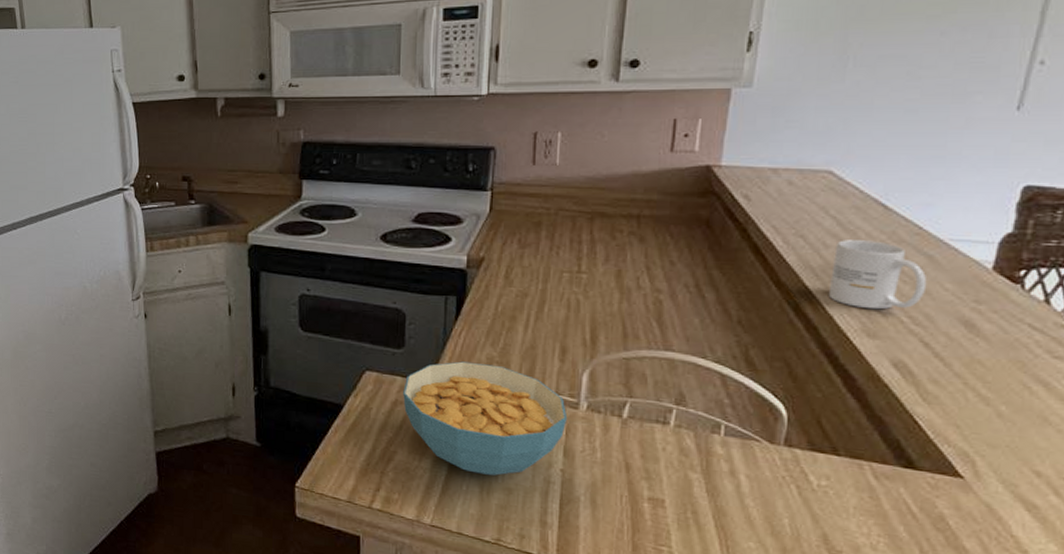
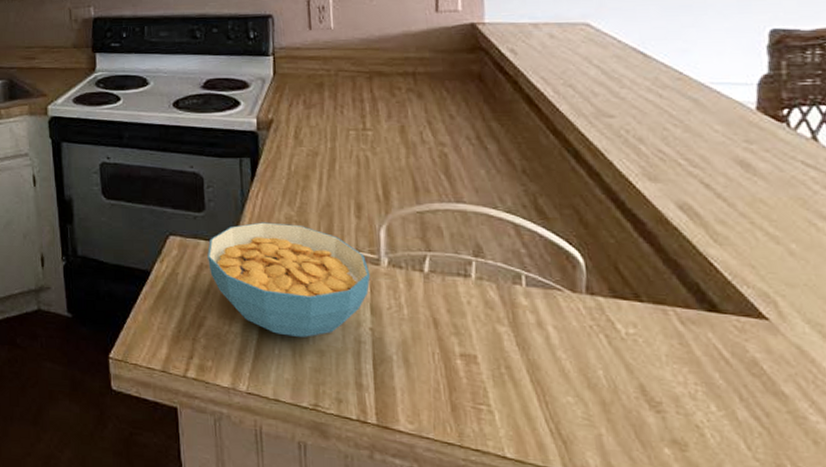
mug: present [828,240,928,310] -> none [604,87,698,154]

